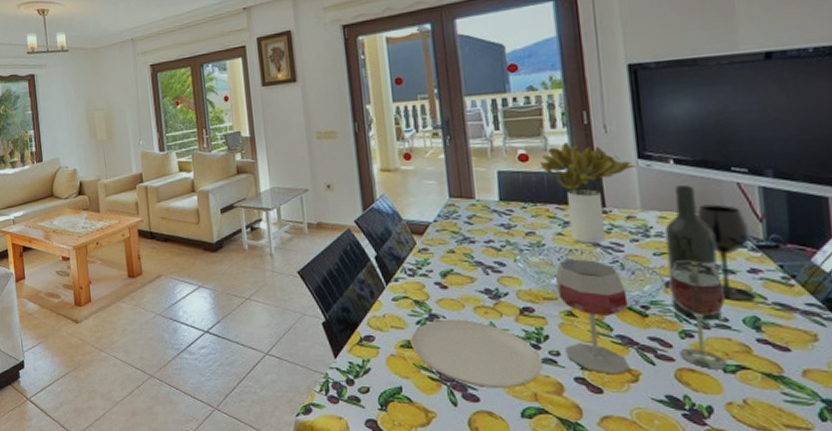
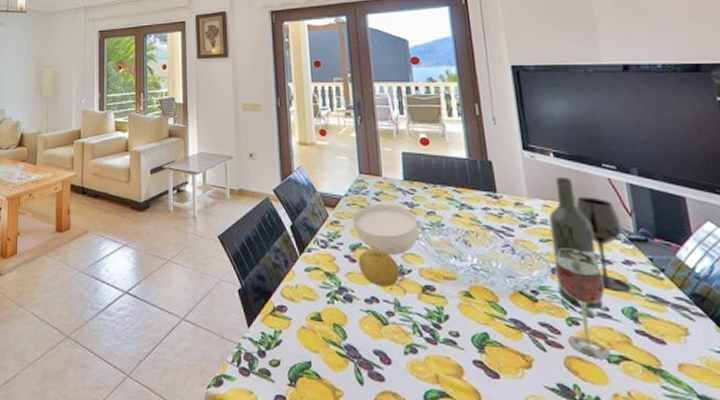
plate: present [411,319,543,389] -> none [321,293,444,369]
bowl: none [442,227,517,280] -> present [352,204,420,256]
fruit: none [449,274,496,311] -> present [358,249,400,287]
flower bouquet: present [538,143,637,244] -> none [437,131,522,227]
wineglass: present [555,258,631,375] -> none [454,240,525,360]

